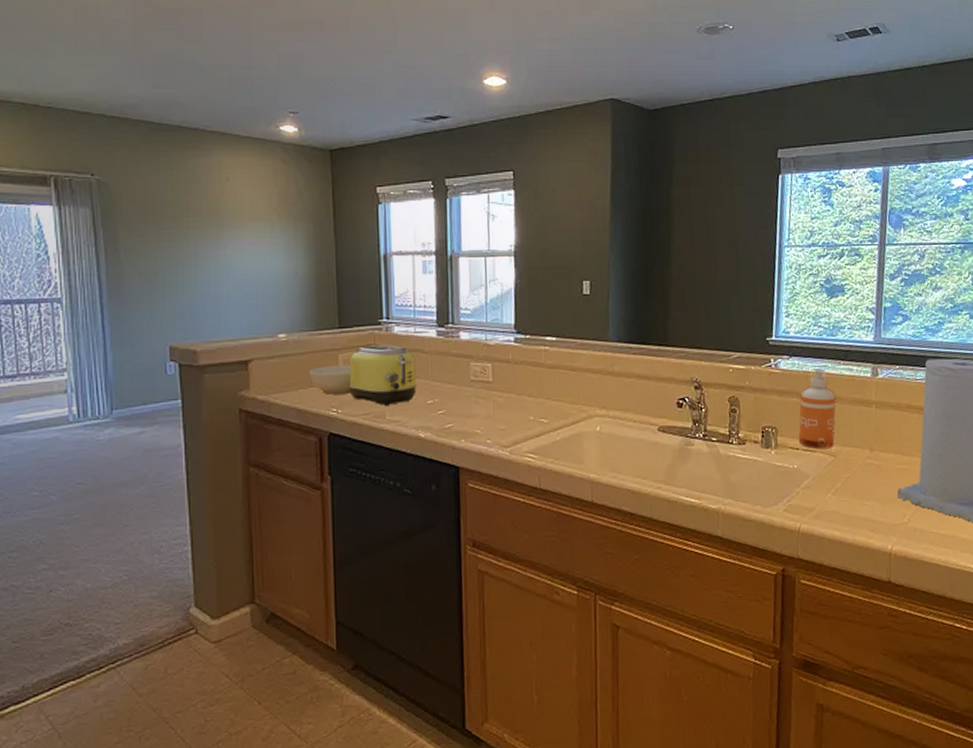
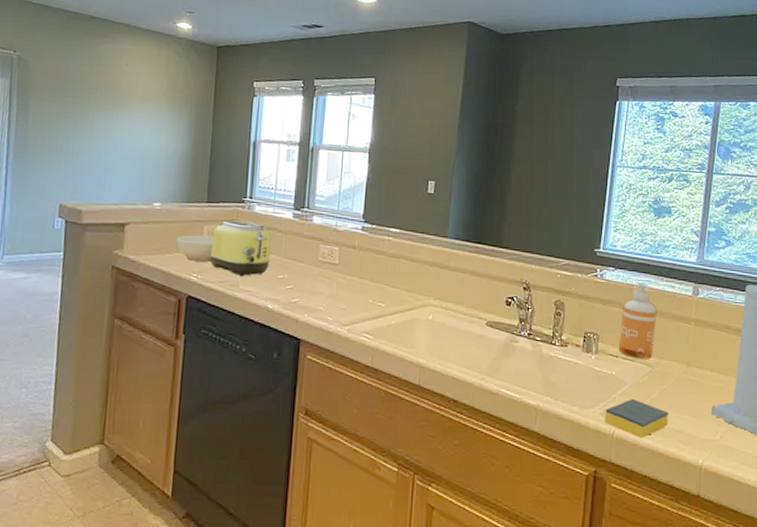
sponge: none [788,490,855,531] -> present [604,398,668,439]

